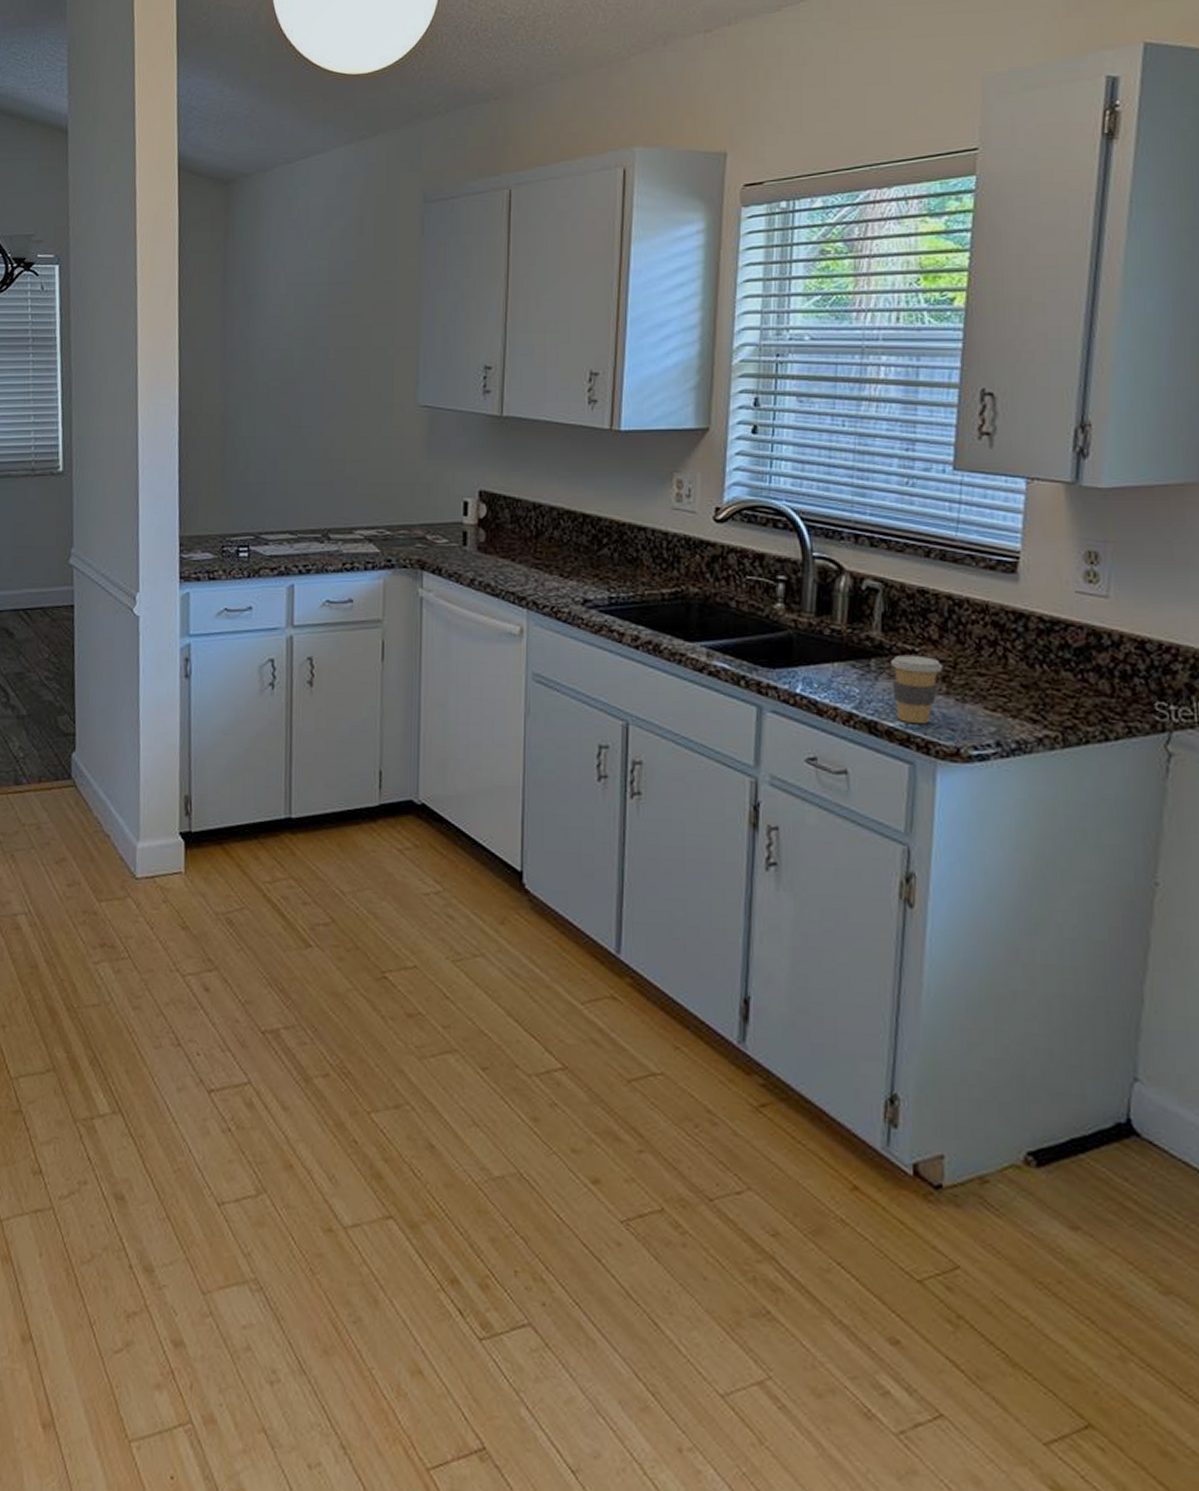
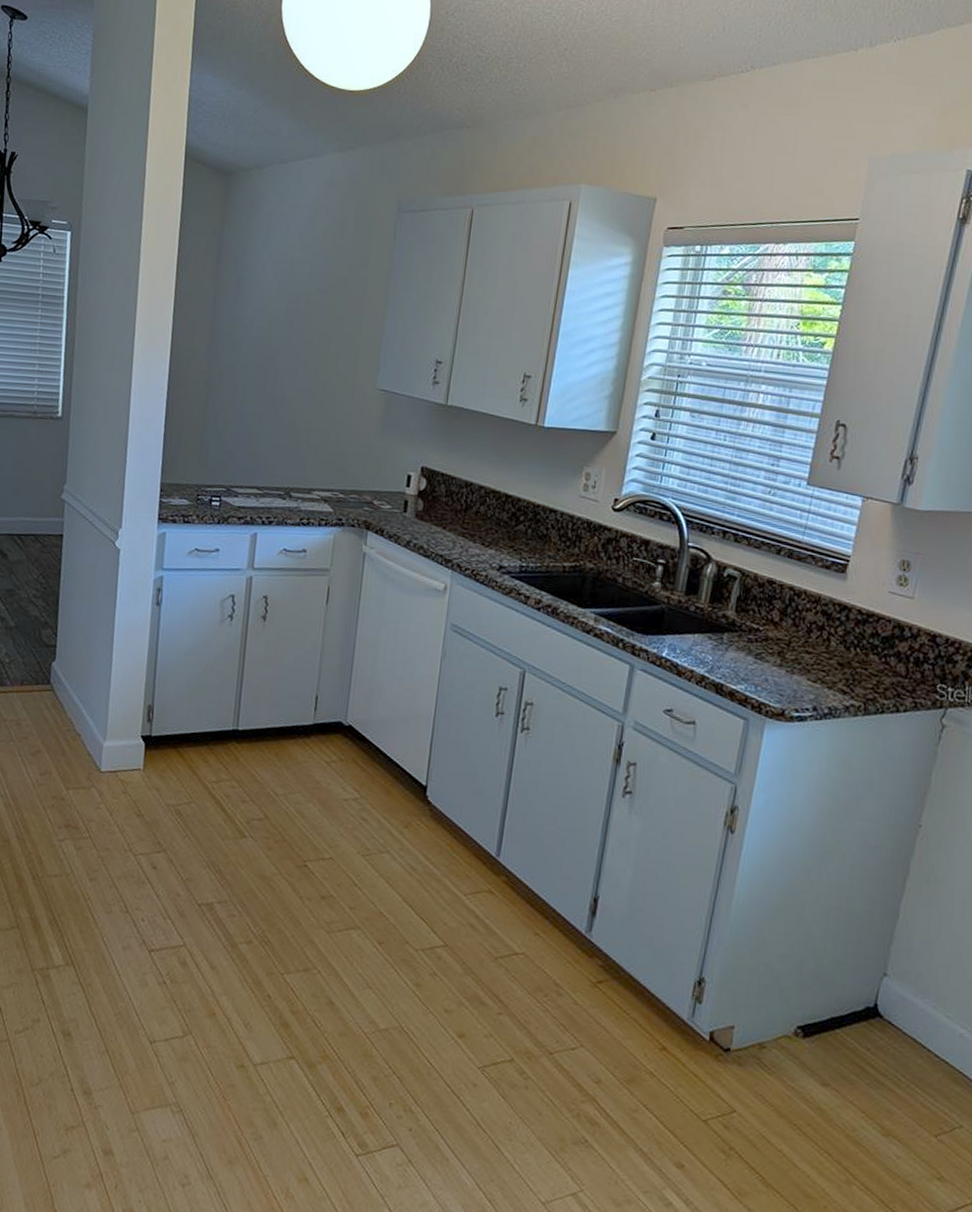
coffee cup: present [891,654,943,725] -> none [738,631,780,689]

